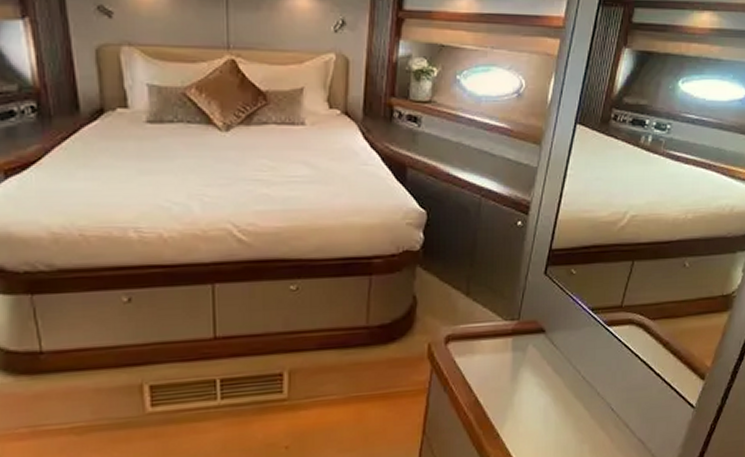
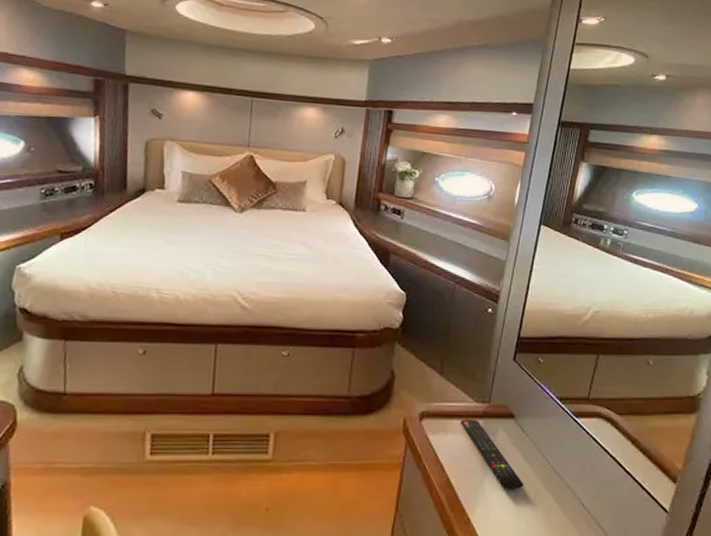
remote control: none [488,337,554,403] -> present [460,419,524,489]

